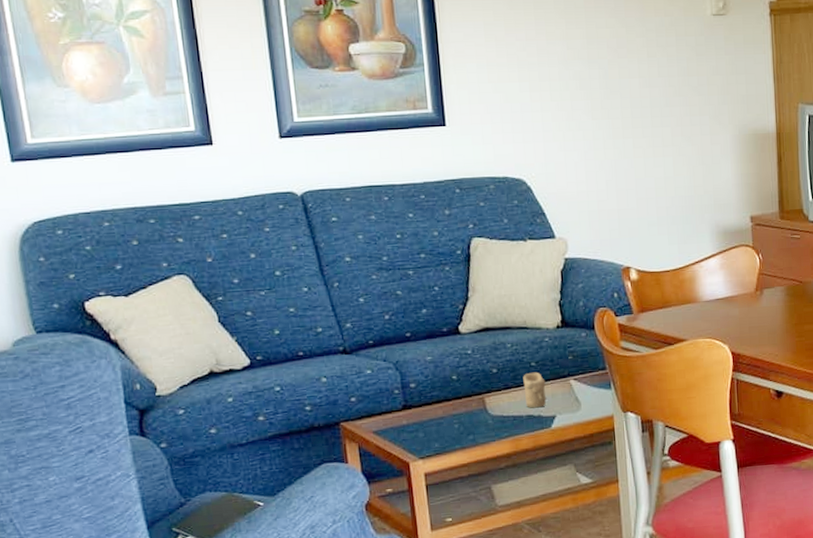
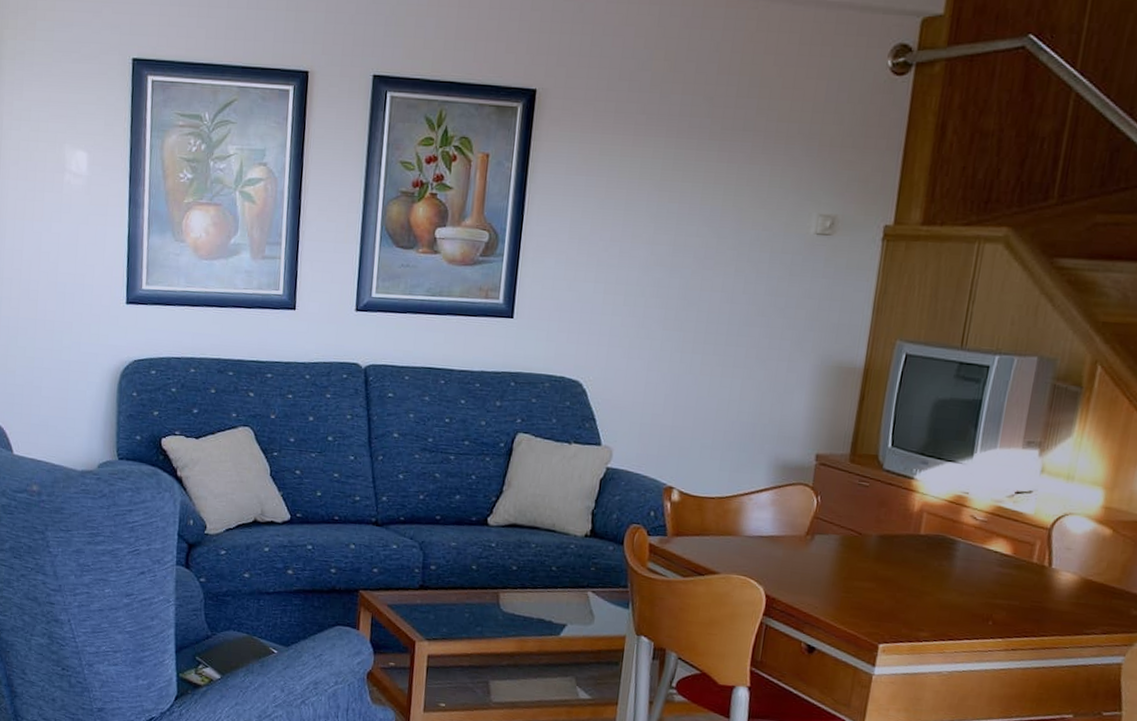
candle: present [523,372,547,408] -> none [539,576,563,614]

